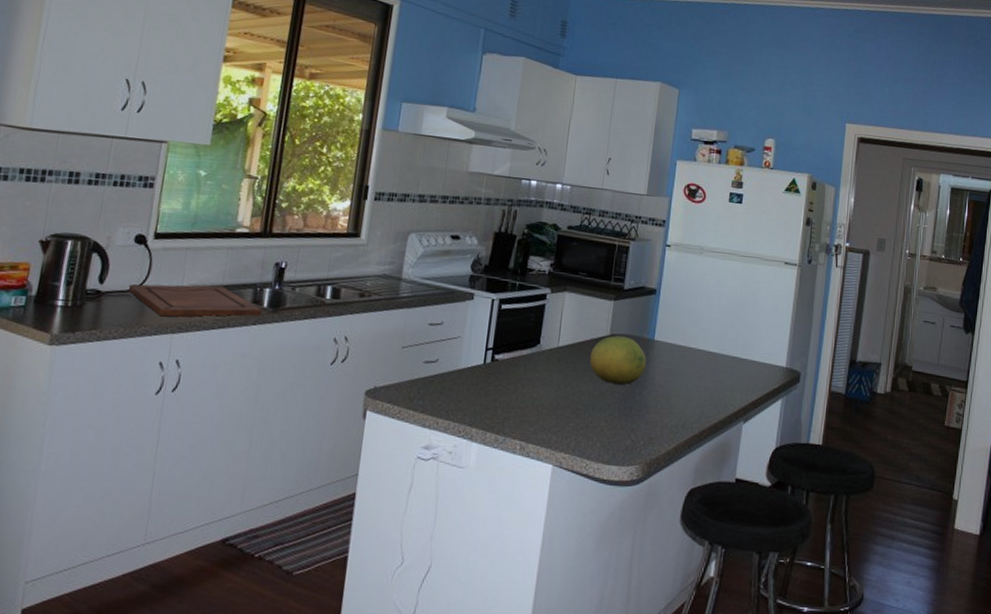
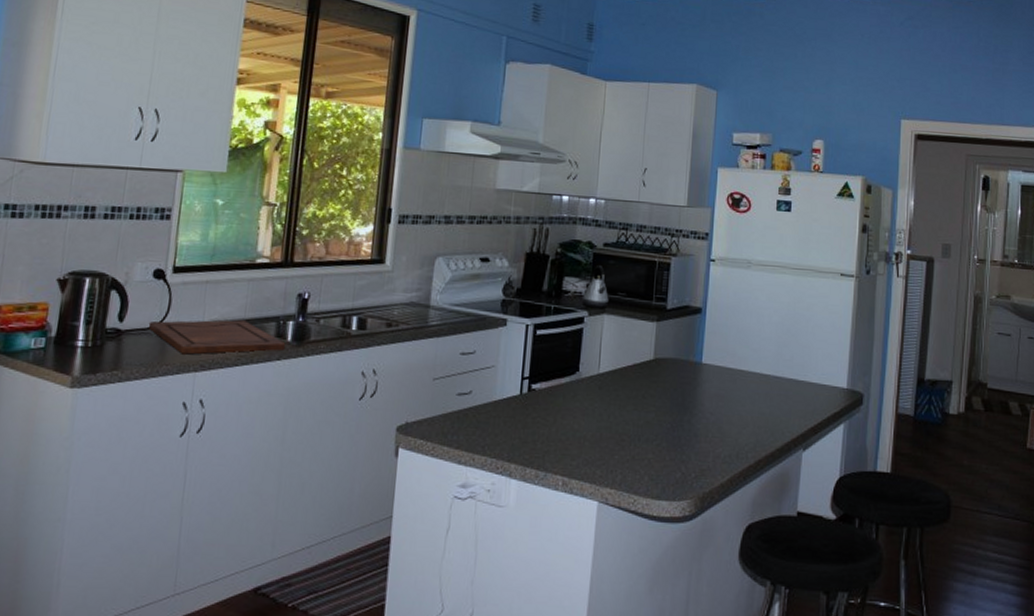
kettle: none [546,246,571,287] -> present [583,265,609,309]
fruit: present [590,335,646,385] -> none [633,359,694,412]

